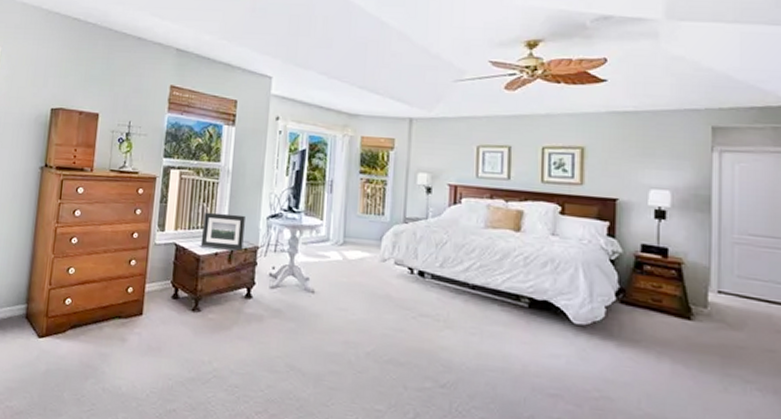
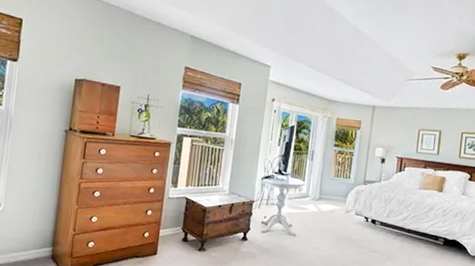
picture frame: present [200,212,245,251] -> none [207,172,244,204]

